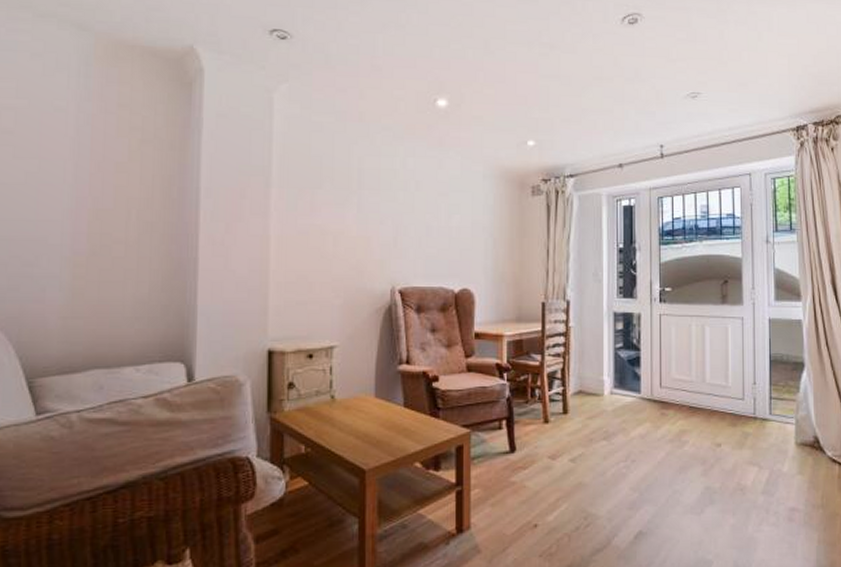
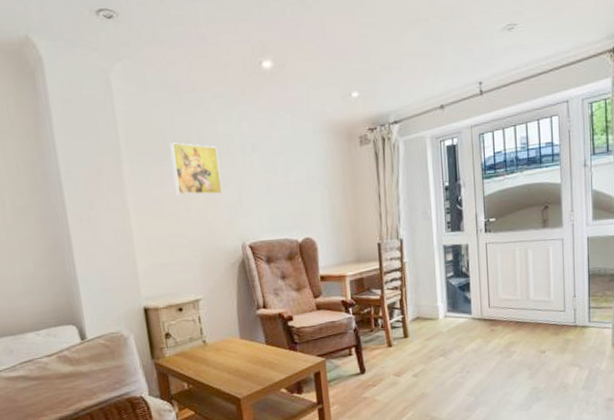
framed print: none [325,171,378,232] -> present [170,142,222,195]

